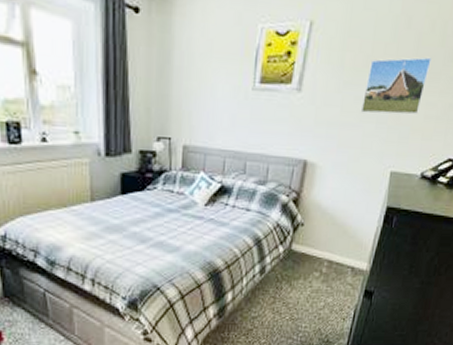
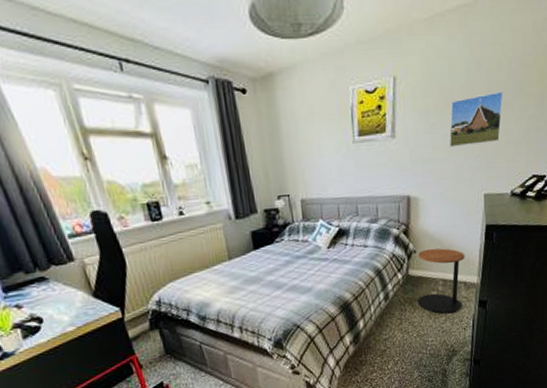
side table: none [296,223,358,300] -> present [417,248,465,314]

